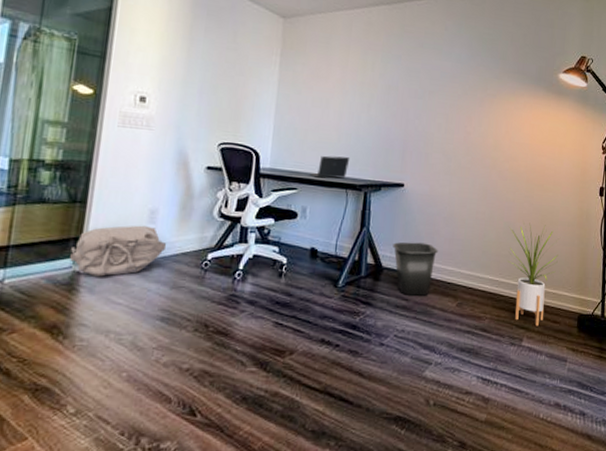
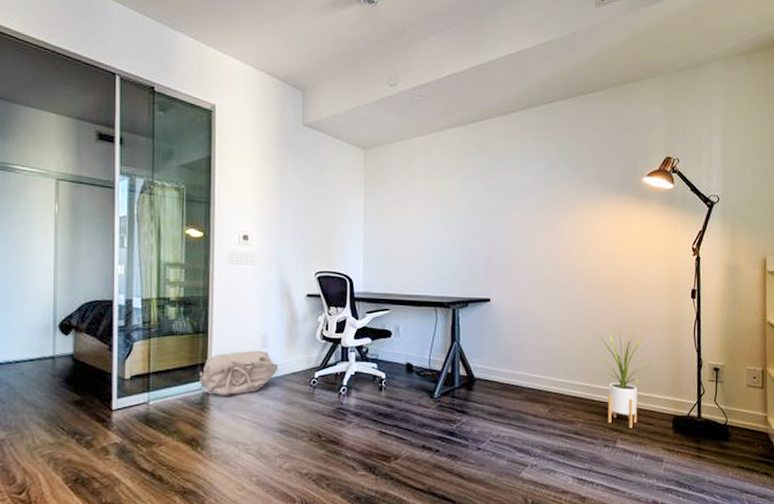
laptop: present [309,155,350,179] -> none [399,277,437,298]
waste bin: present [393,242,438,296] -> none [483,353,527,403]

